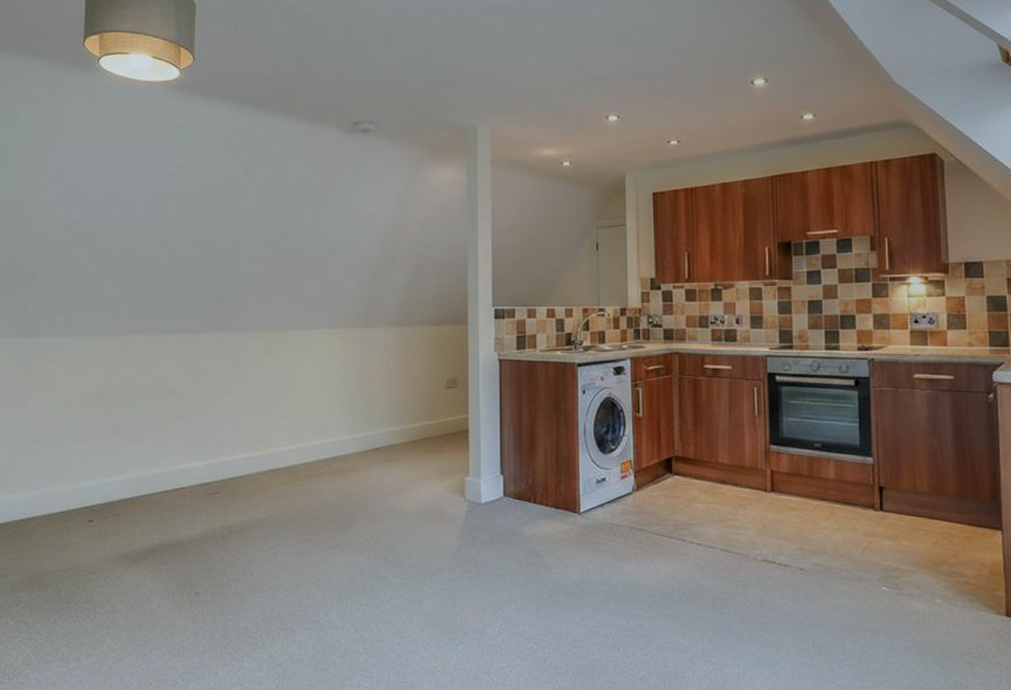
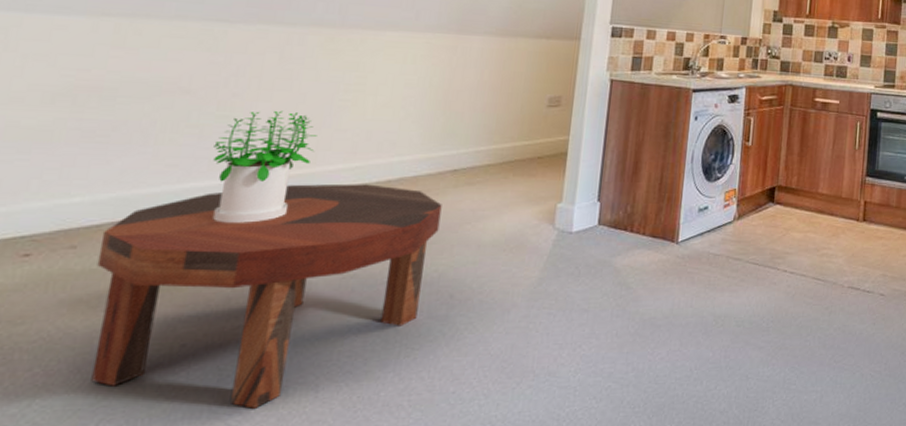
coffee table: none [134,462,370,647] -> present [91,183,442,409]
potted plant: none [197,403,268,496] -> present [213,110,317,223]

